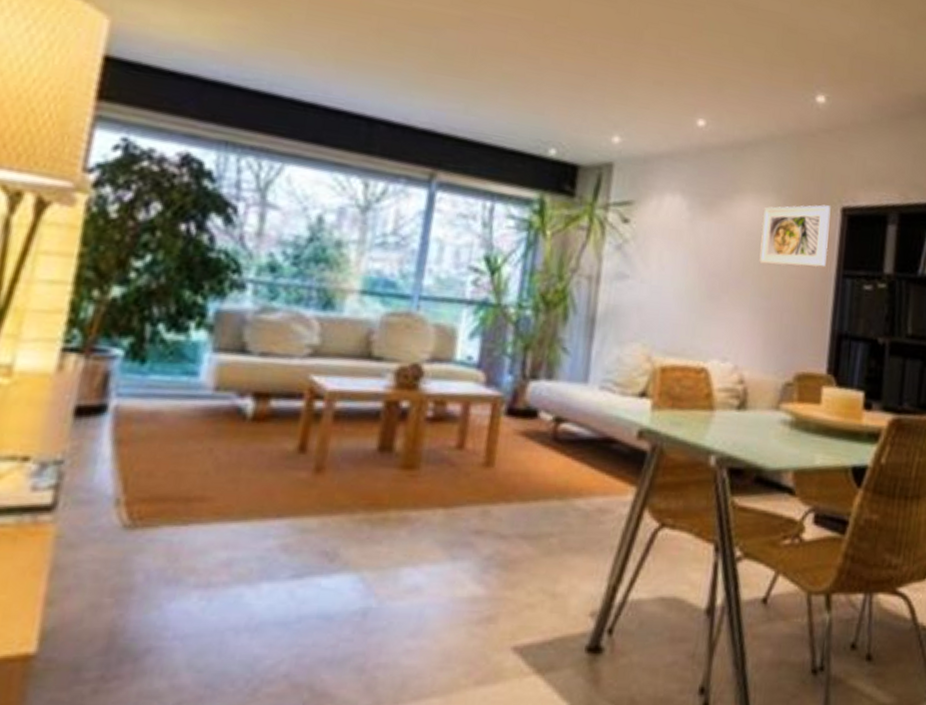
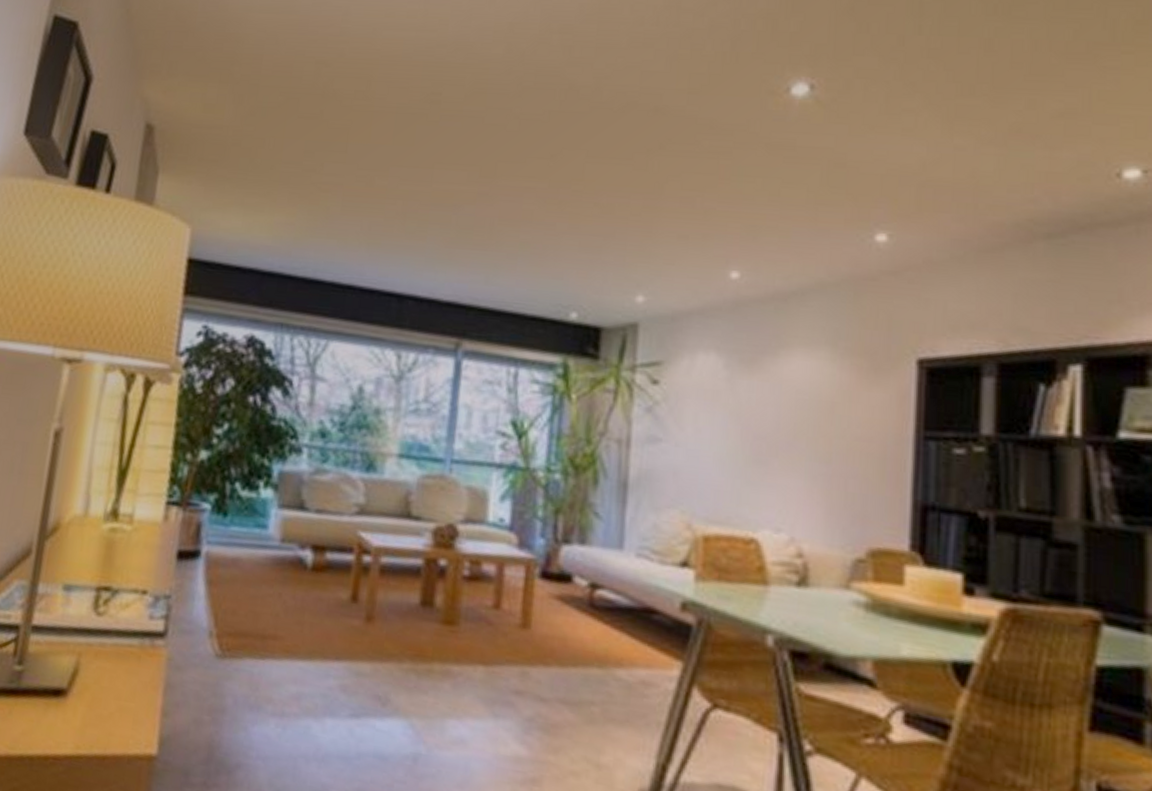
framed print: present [759,204,831,268] -> none [814,357,903,429]

